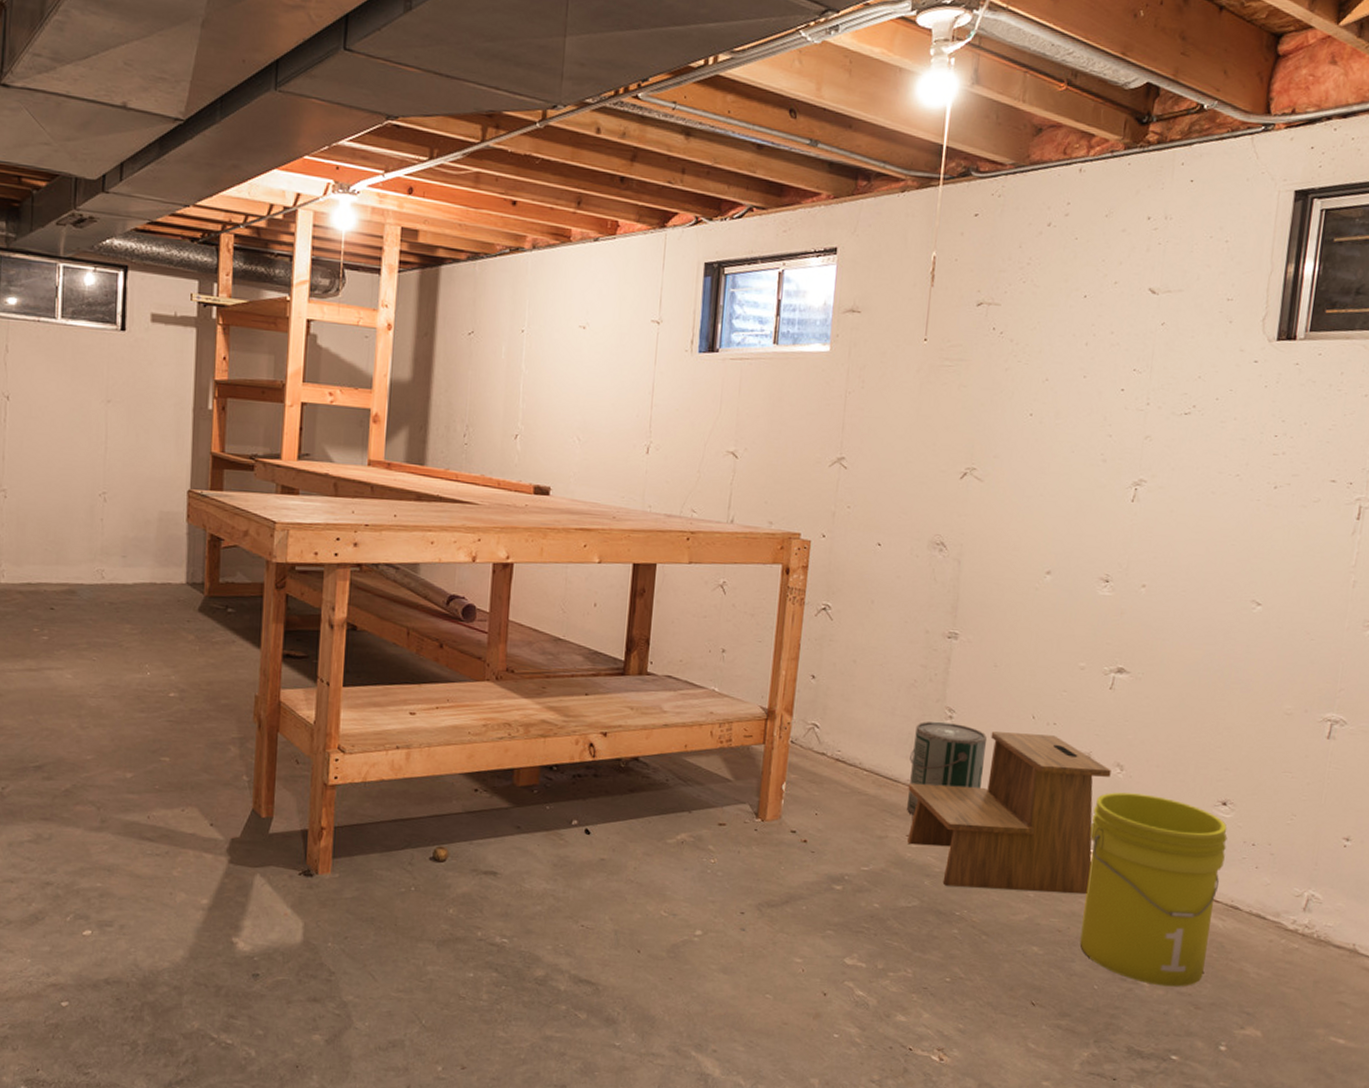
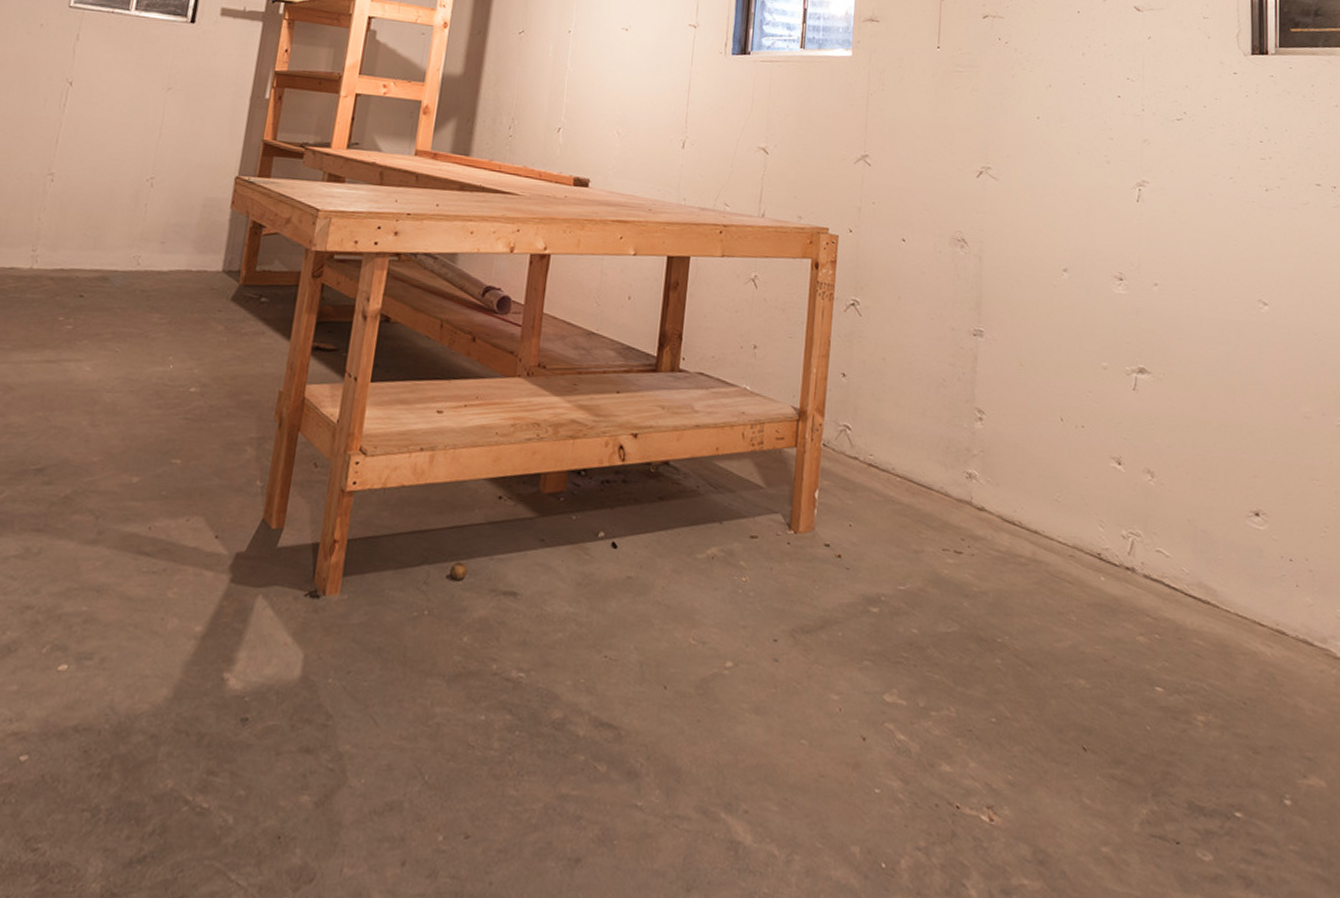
paint can: present [907,721,988,815] -> none [942,423,1018,527]
step stool: present [907,731,1111,893] -> none [942,434,1142,616]
bucket: present [1080,792,1228,987] -> none [1127,501,1264,727]

